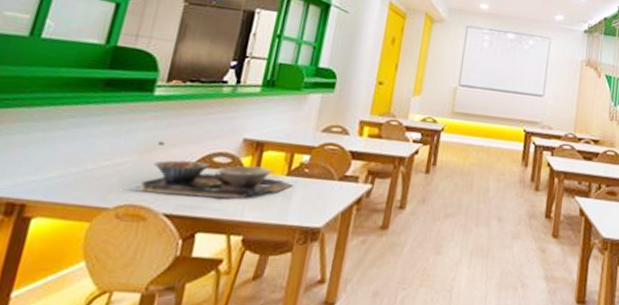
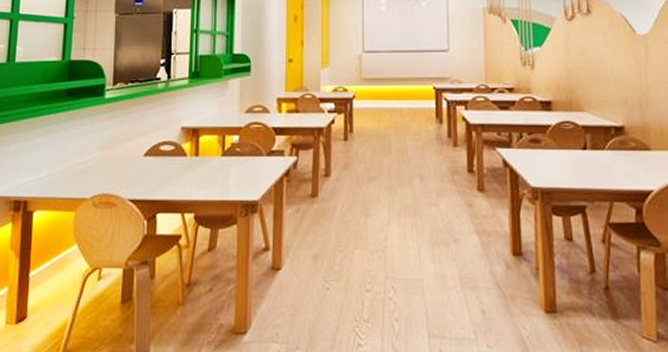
food tray: present [123,141,293,200] -> none [95,137,228,184]

